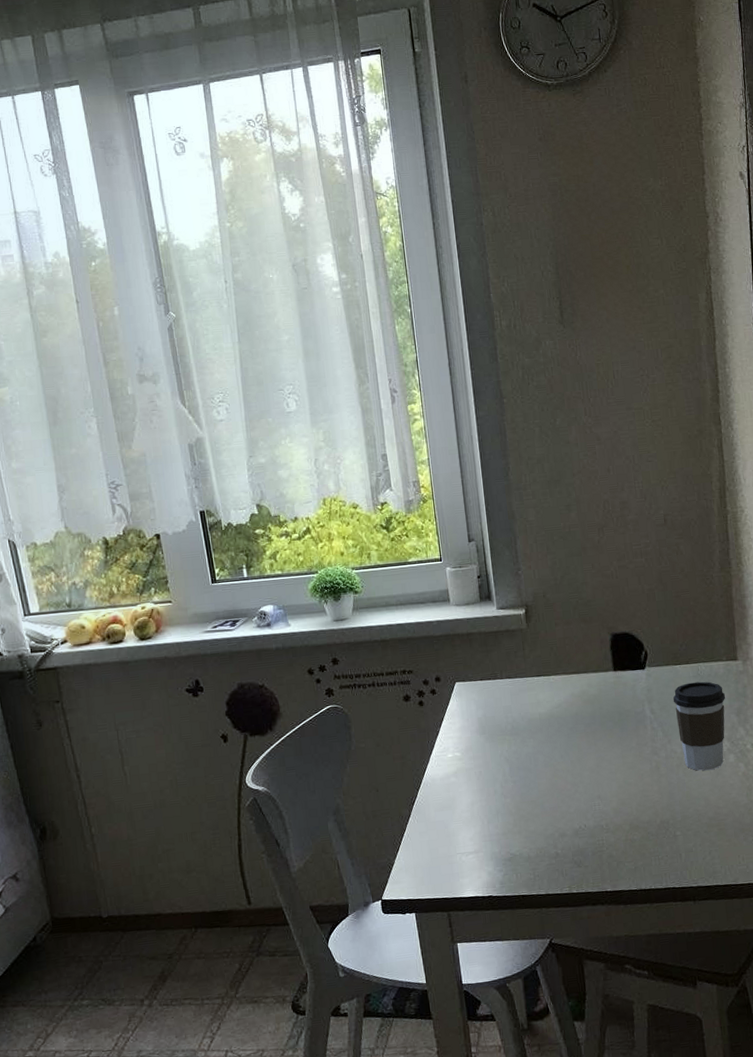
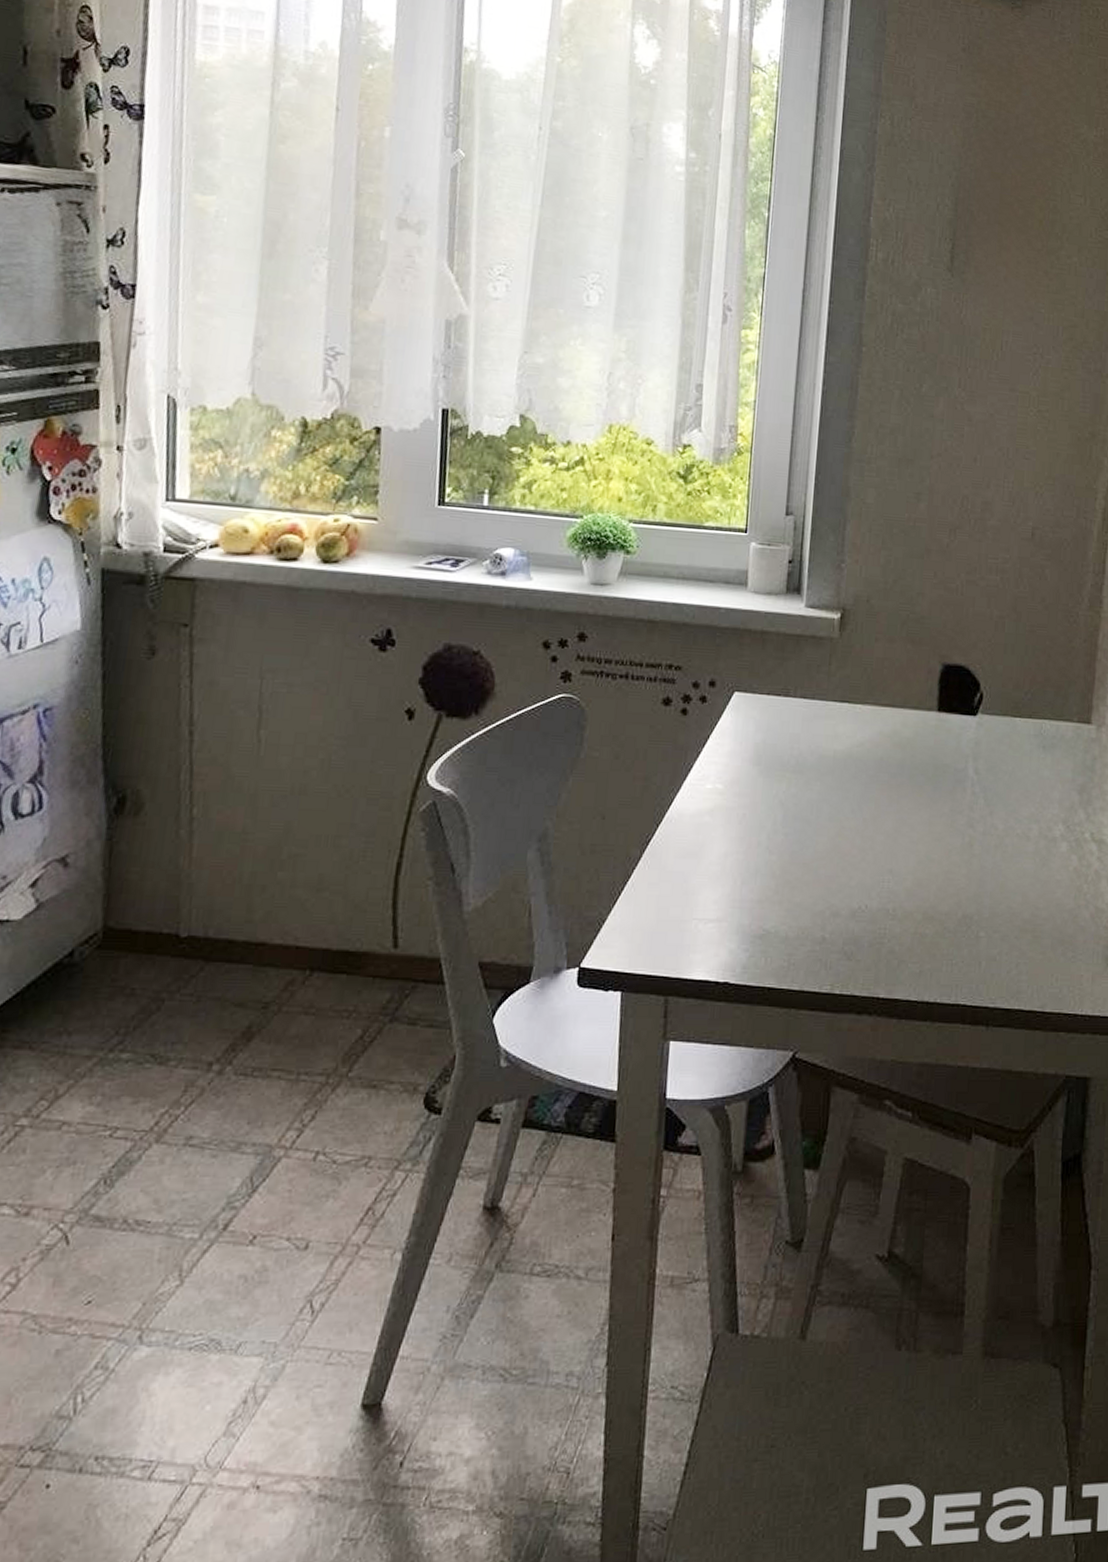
coffee cup: present [673,681,726,771] -> none [1004,742,1070,857]

